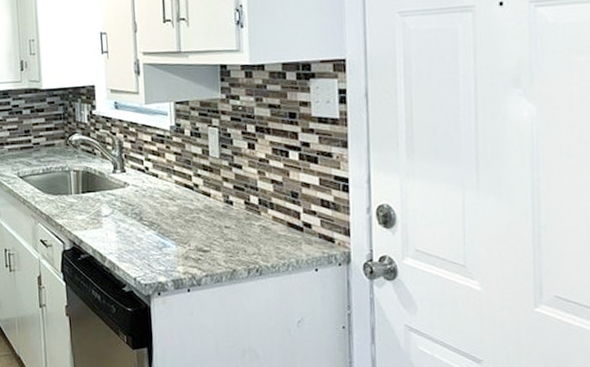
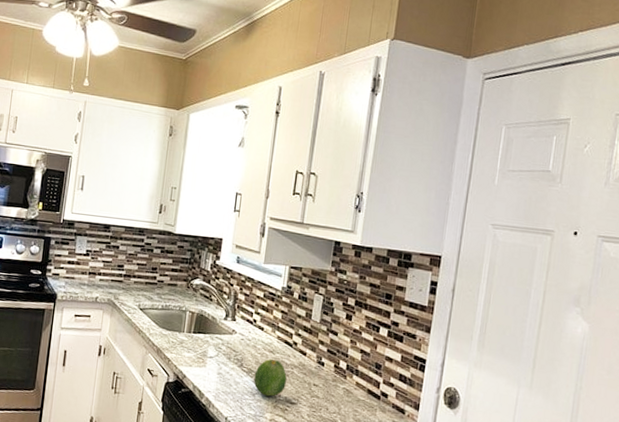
fruit: none [157,206,194,248] -> present [253,358,287,397]

